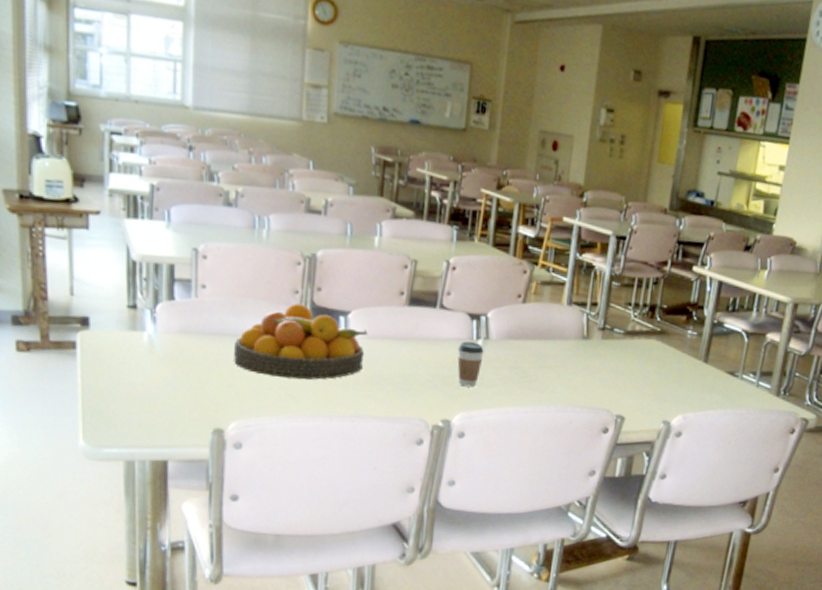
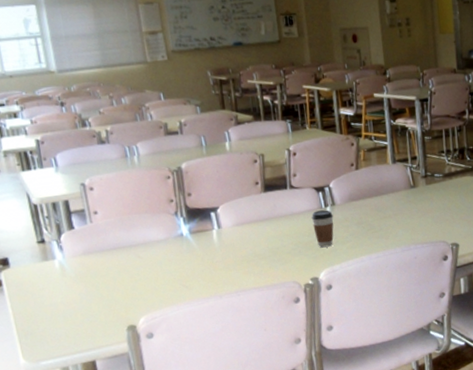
fruit bowl: present [234,303,368,381] -> none [130,209,238,274]

